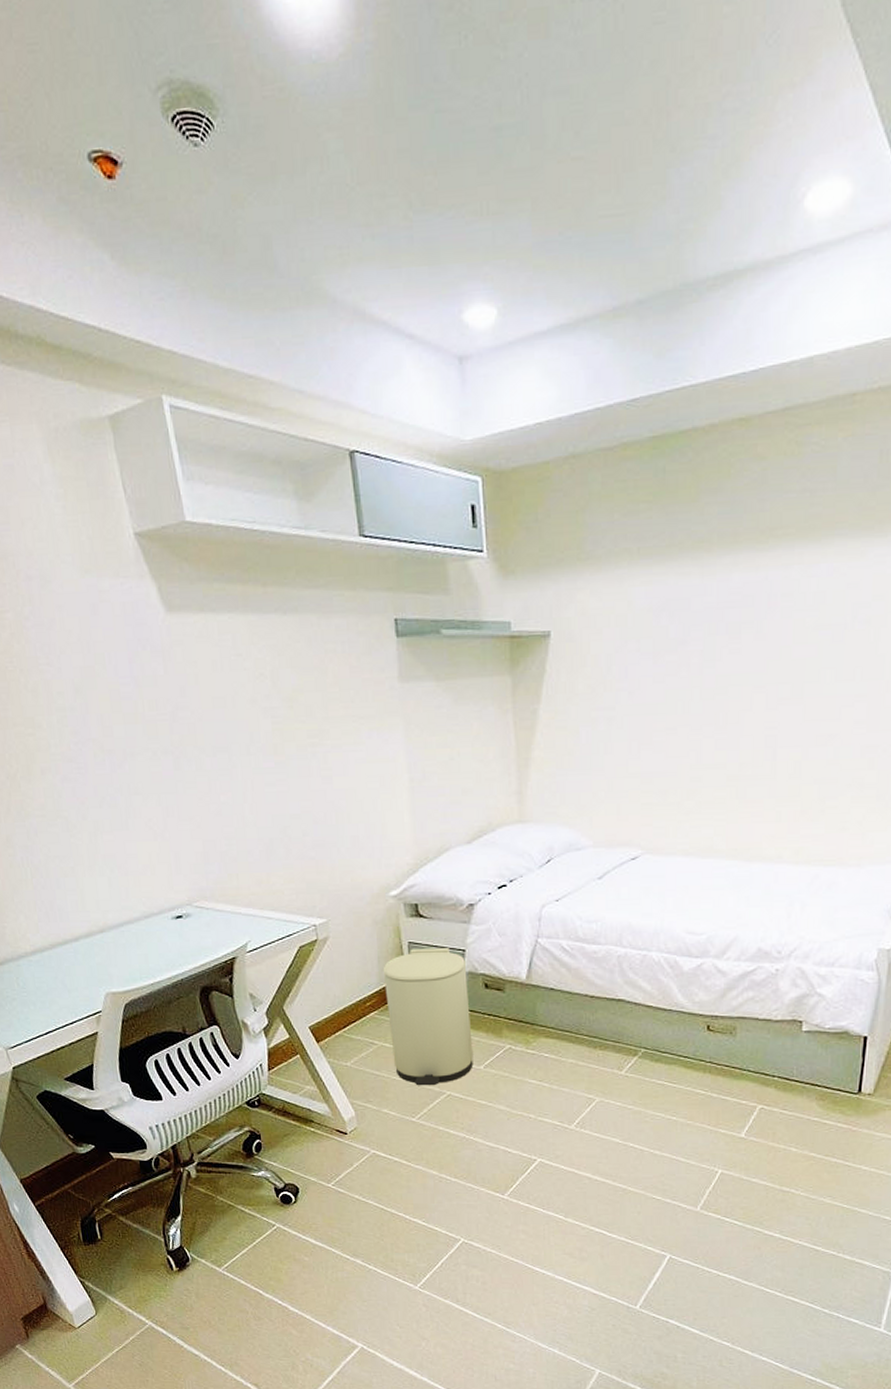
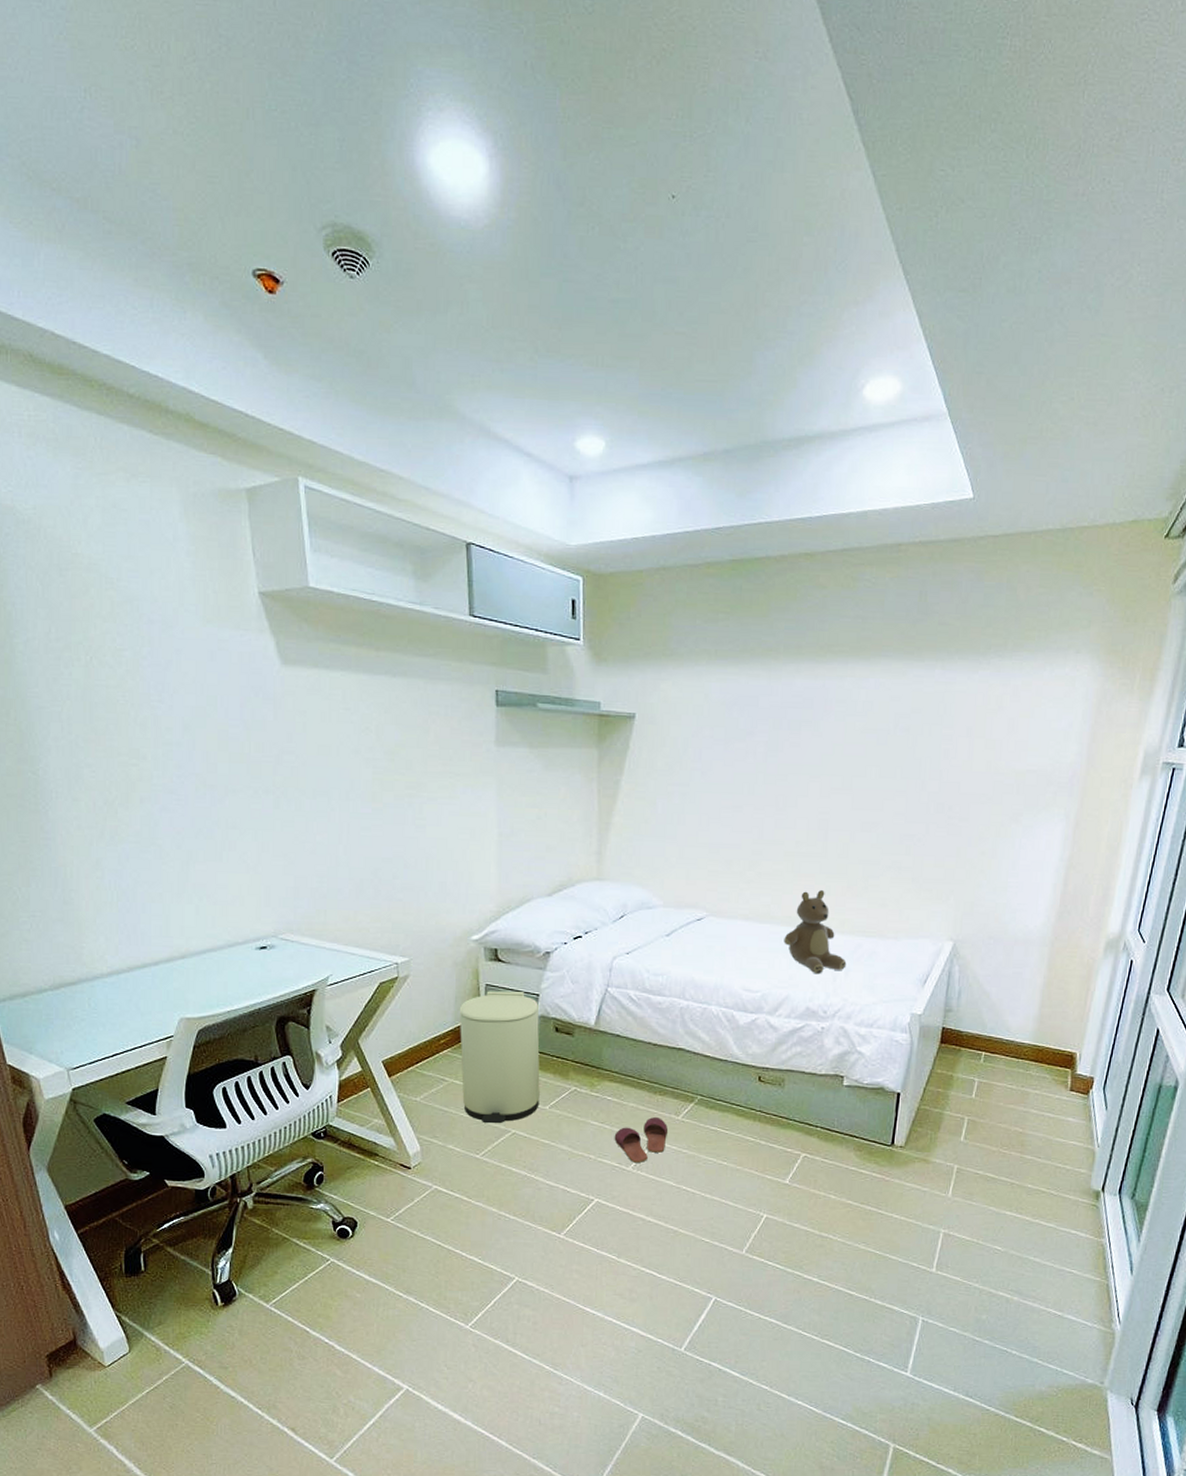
slippers: none [554,1073,610,1121] -> present [614,1117,667,1164]
teddy bear: none [730,817,802,912] -> present [784,890,847,975]

